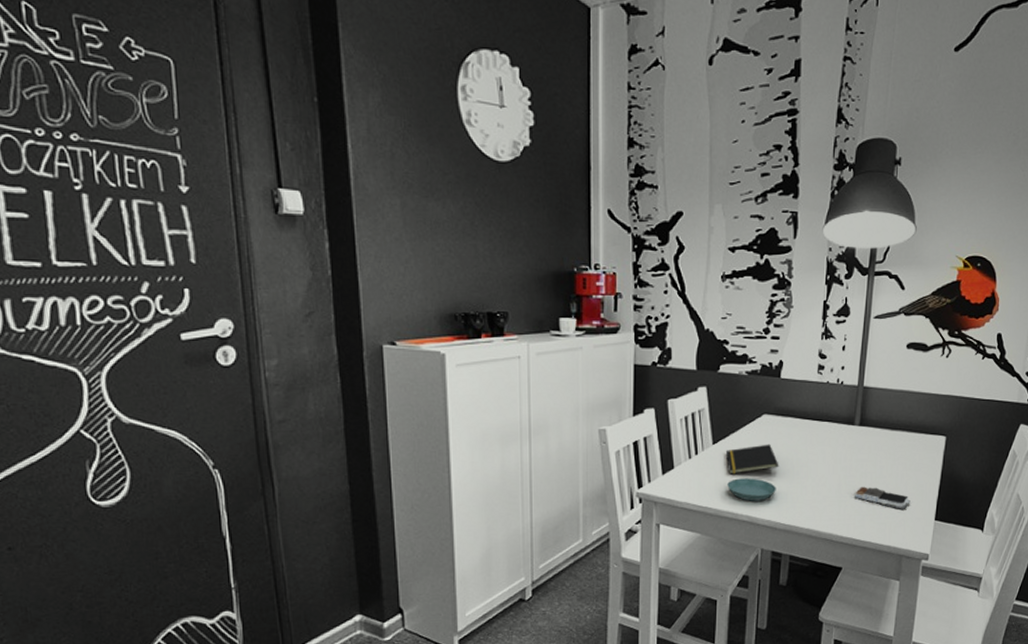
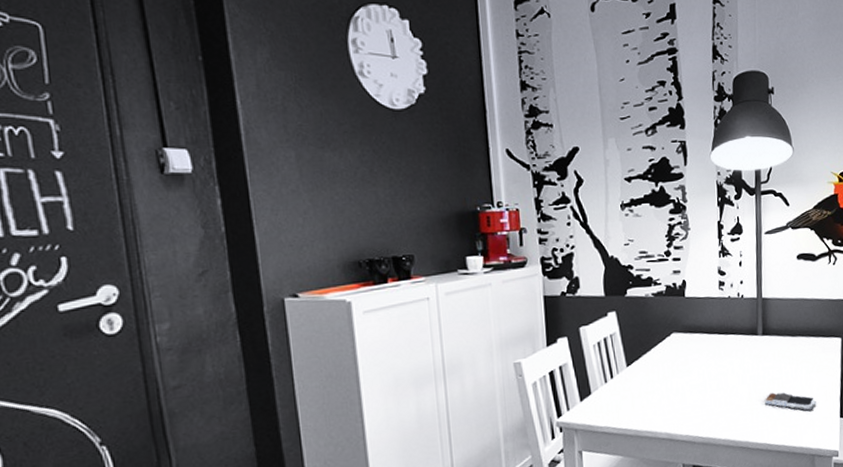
notepad: present [725,444,779,475] -> none [639,360,692,395]
saucer: present [727,478,776,501] -> none [644,395,691,419]

